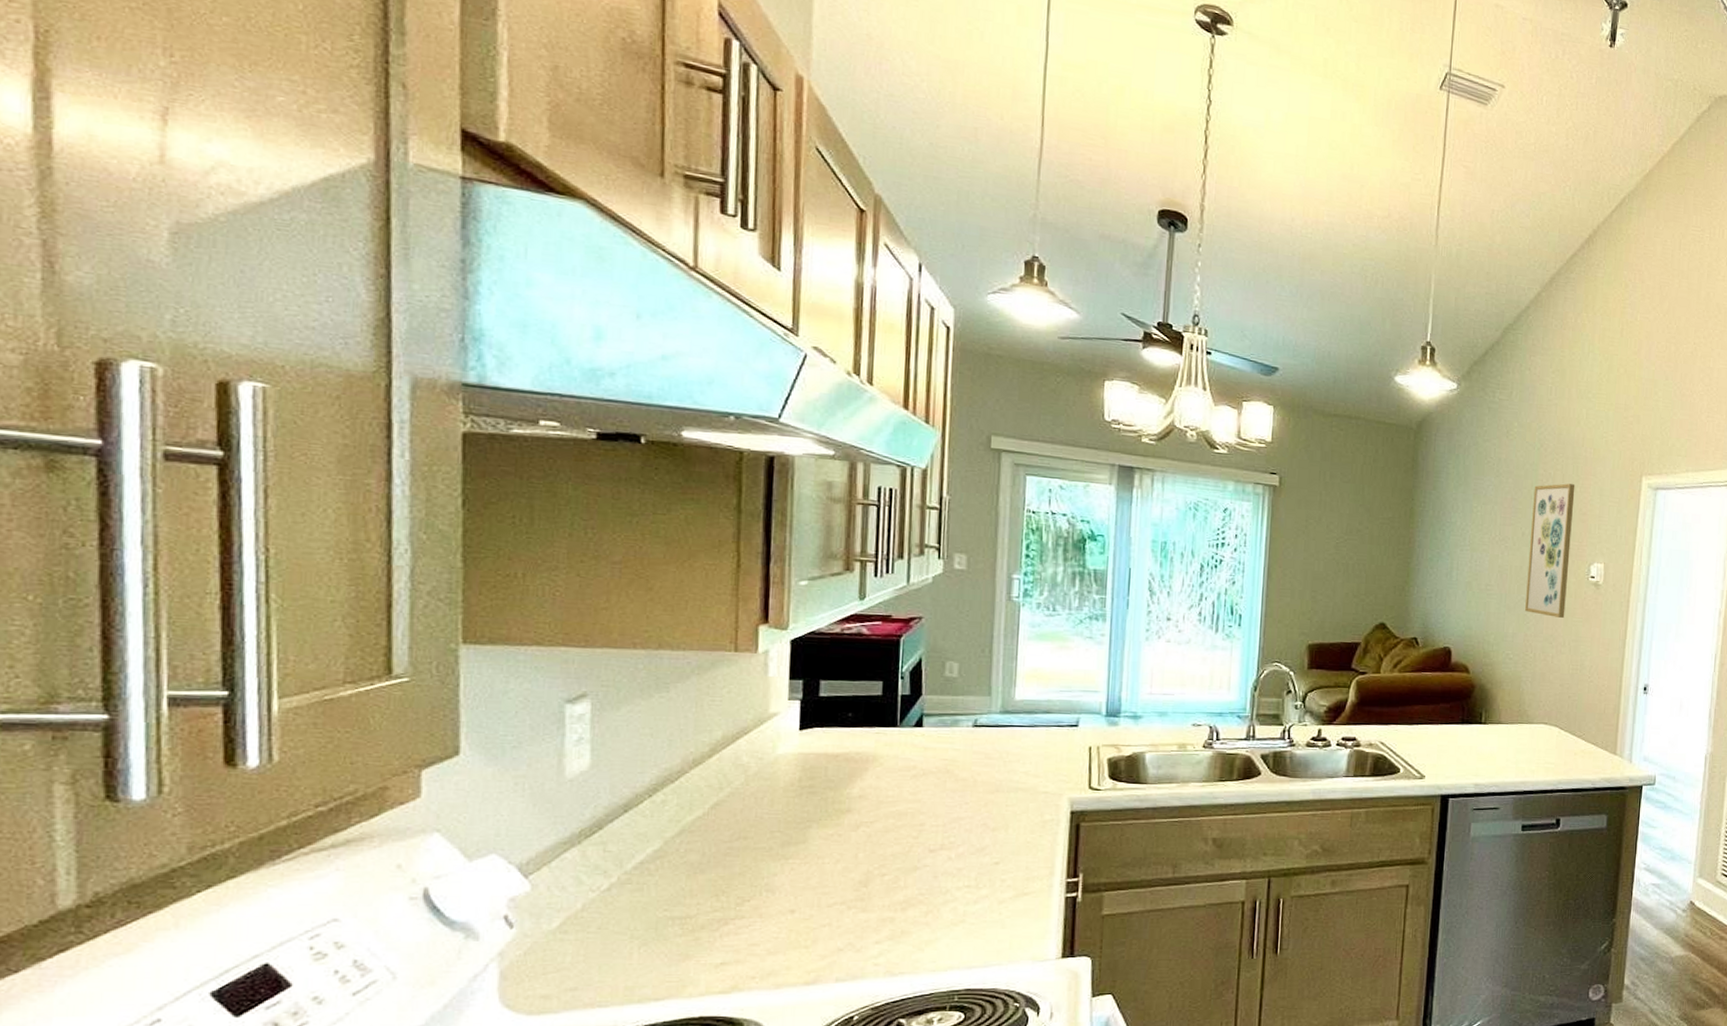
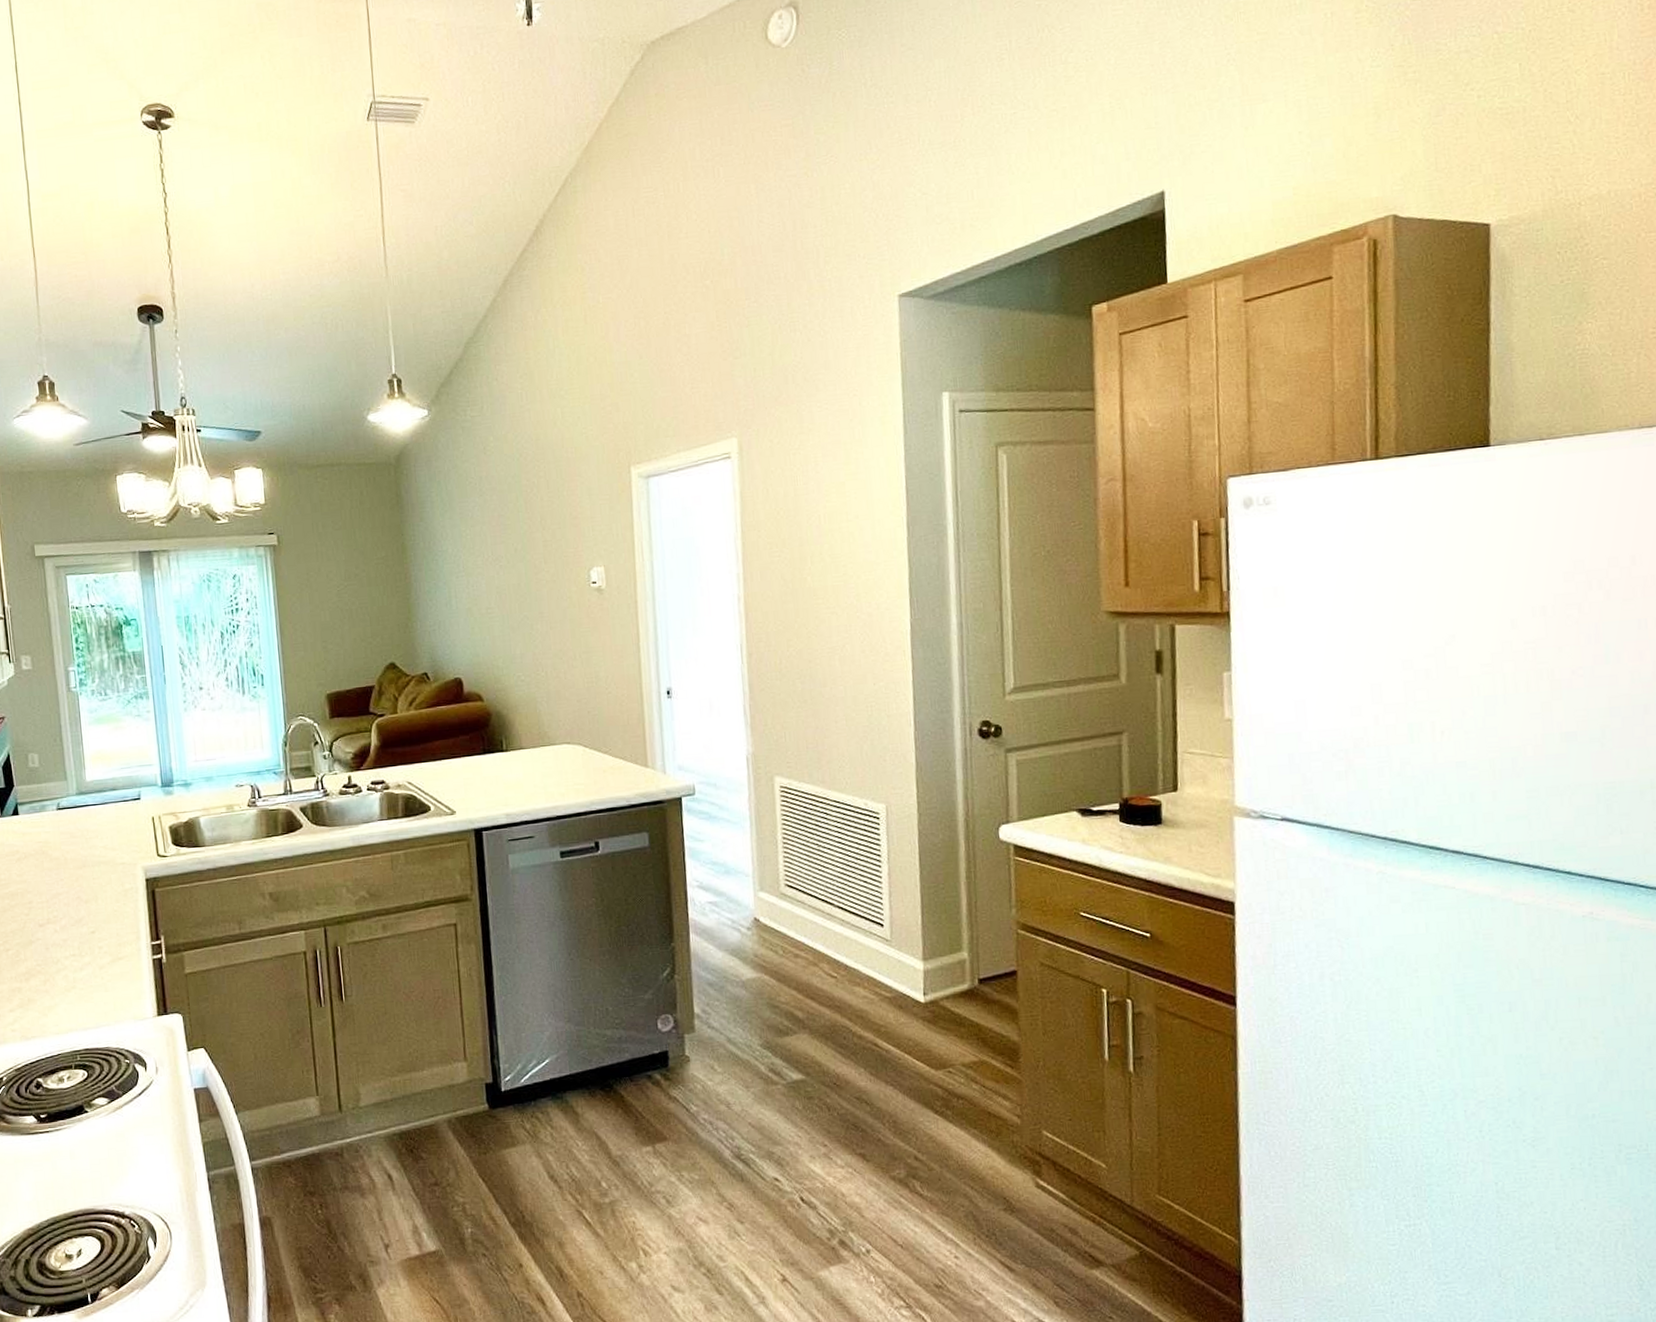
wall art: present [1525,483,1575,618] -> none [519,489,571,631]

